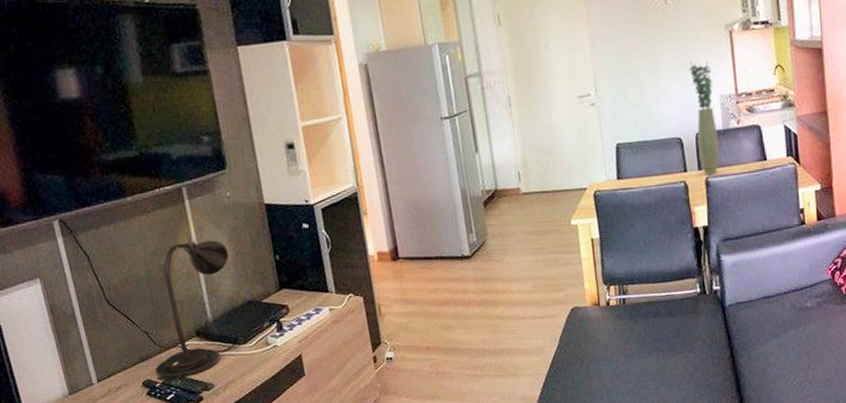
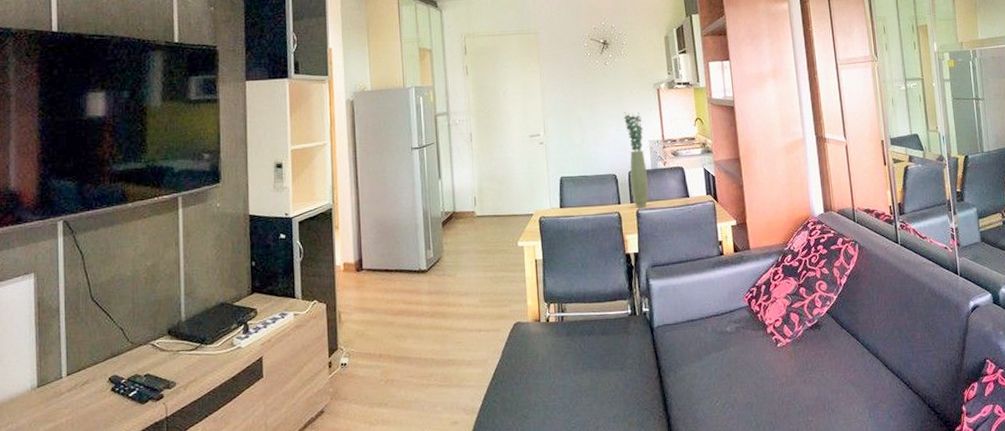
desk lamp: present [155,239,229,381] -> none [123,244,210,378]

